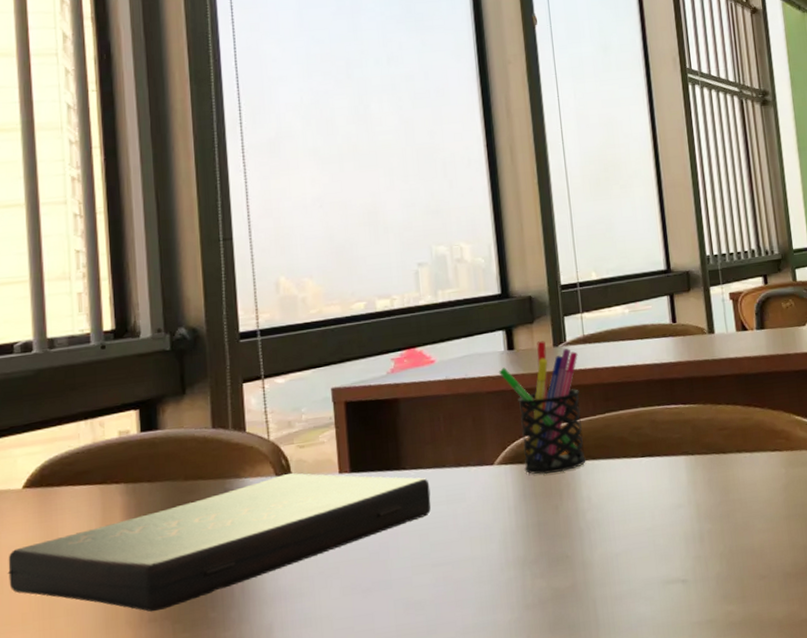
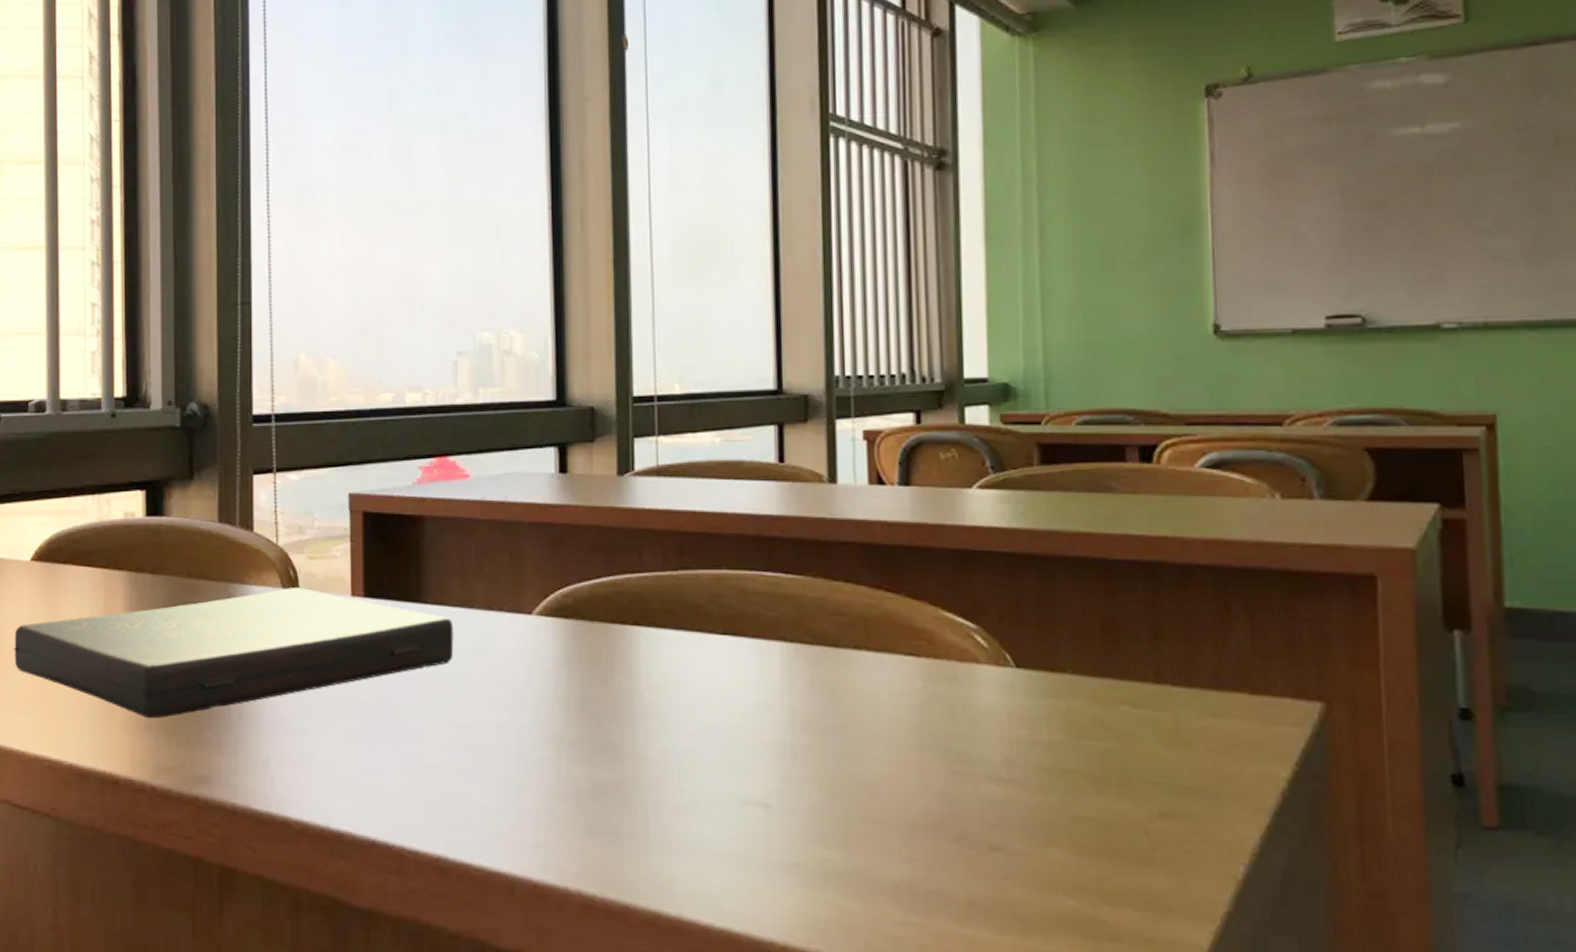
pen holder: present [498,341,586,475] -> none [545,466,648,638]

